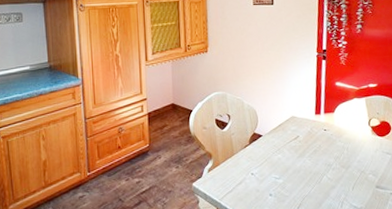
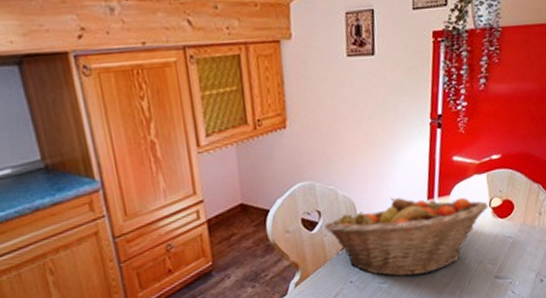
fruit basket: none [233,110,368,176] -> present [325,197,488,277]

